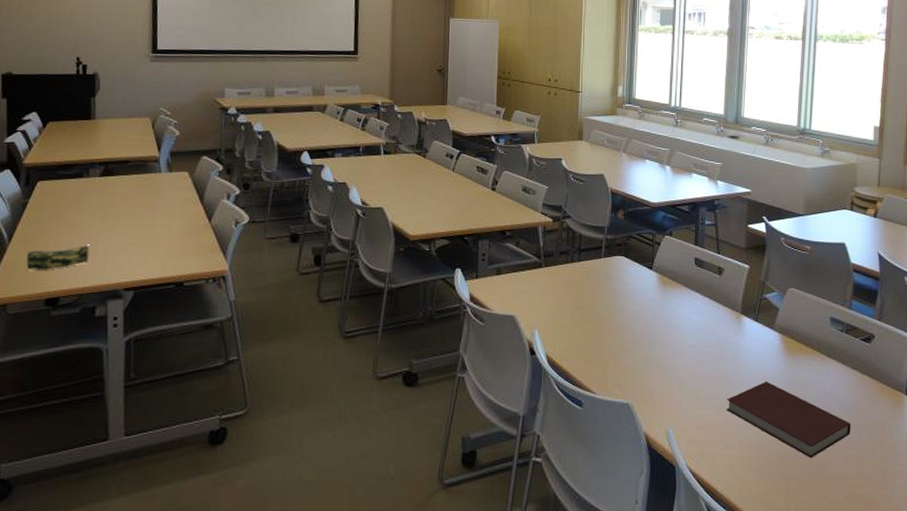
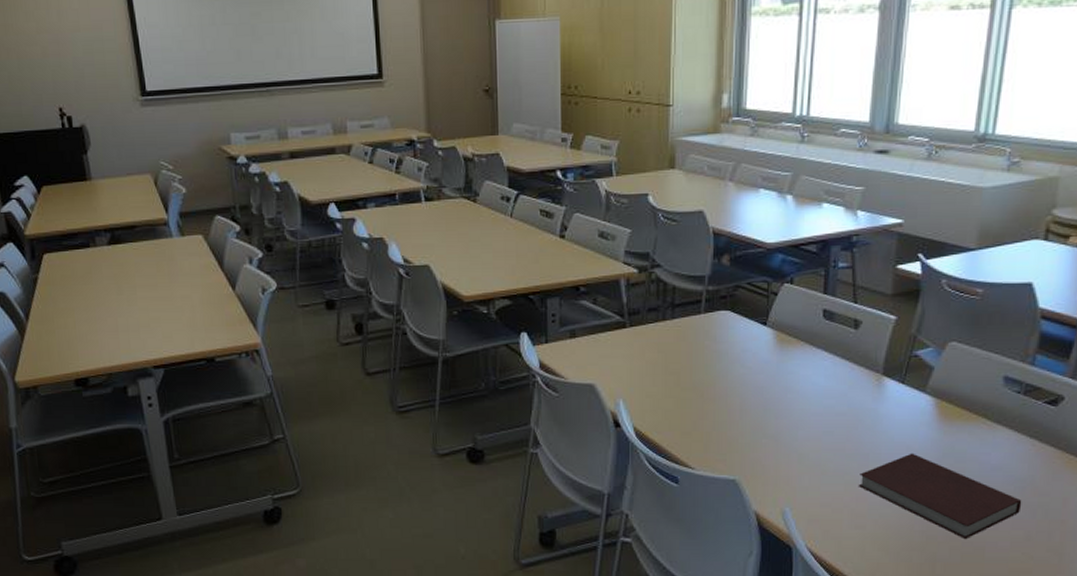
pencil case: present [26,244,91,270] -> none [47,320,112,350]

